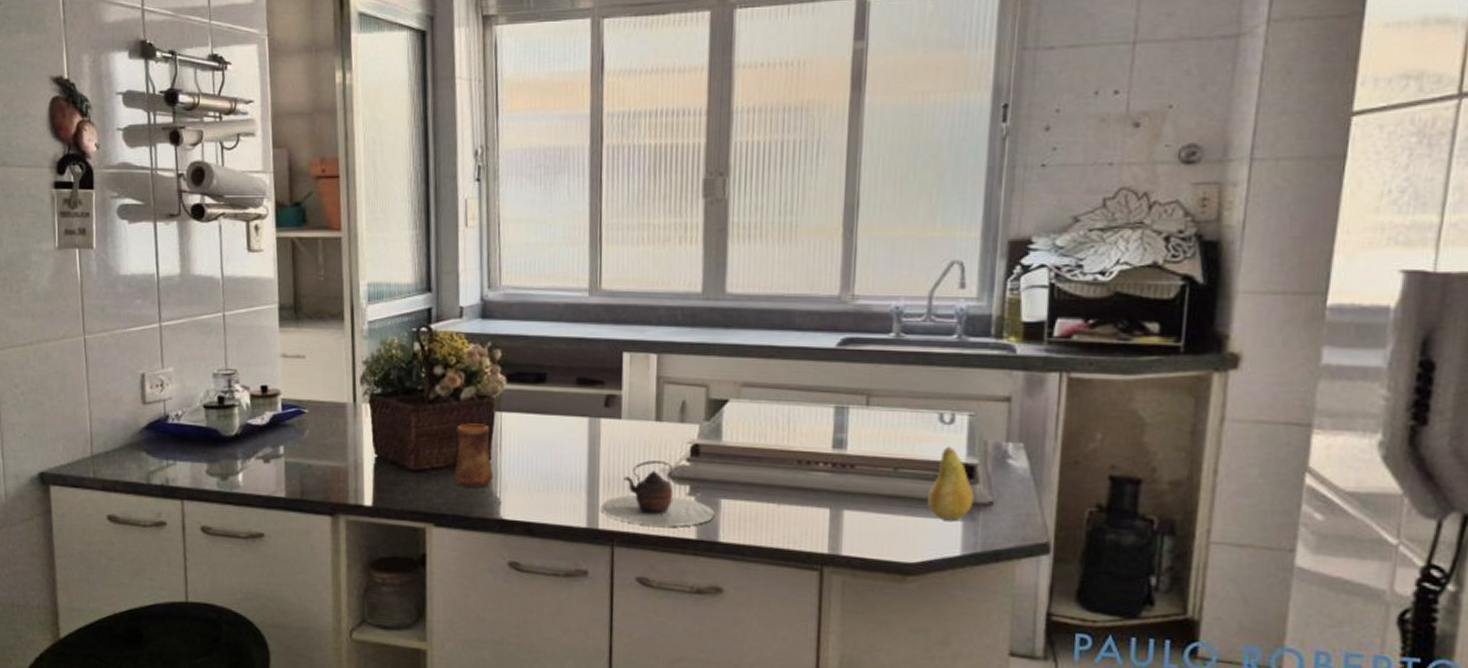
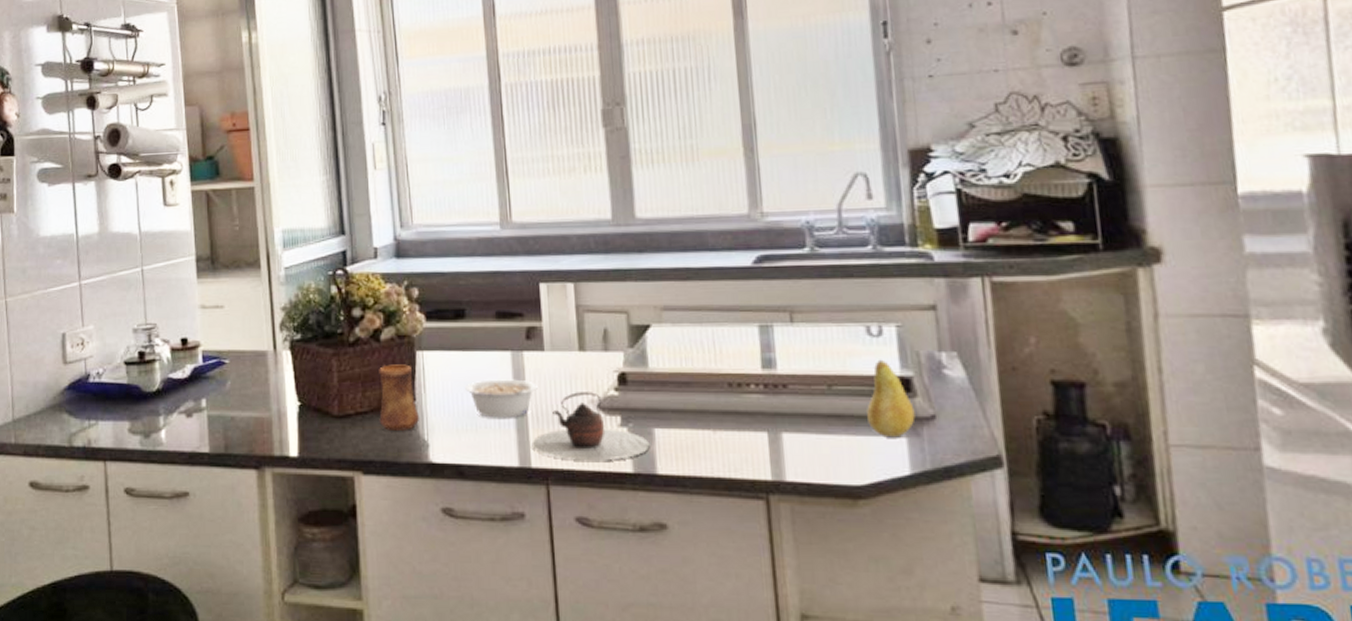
legume: none [541,443,612,481] -> present [465,379,538,418]

